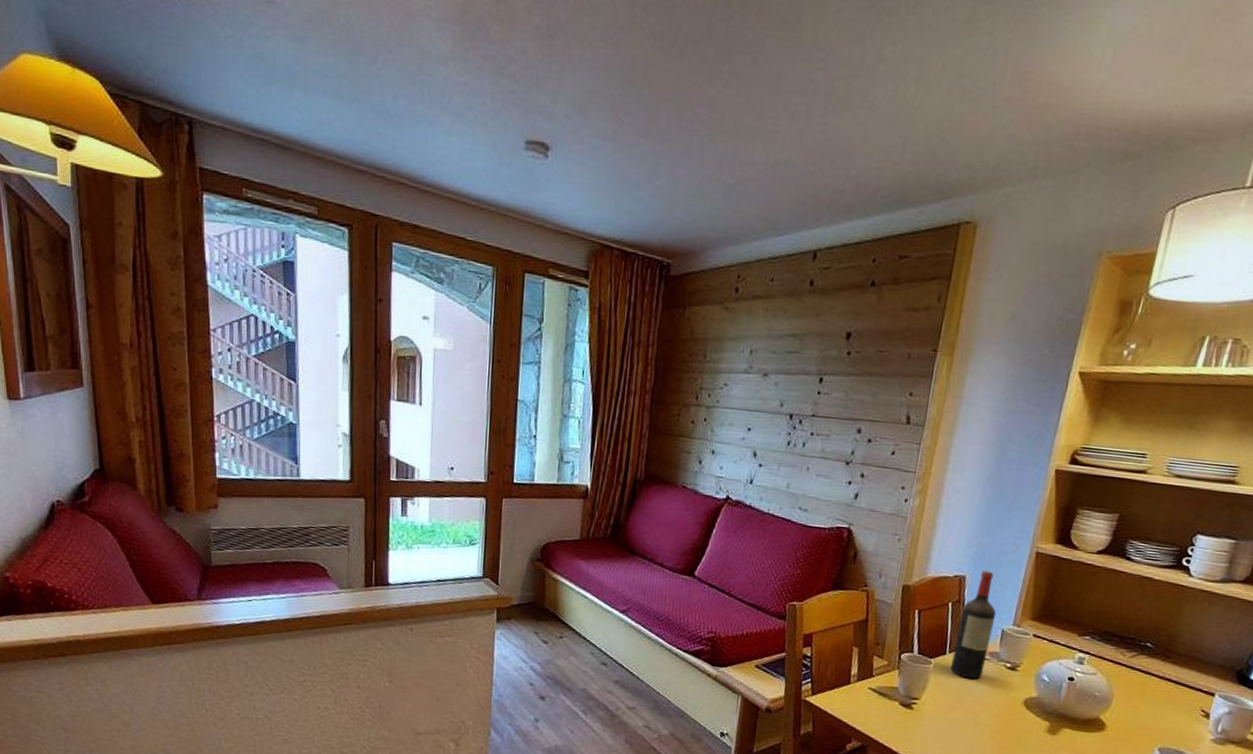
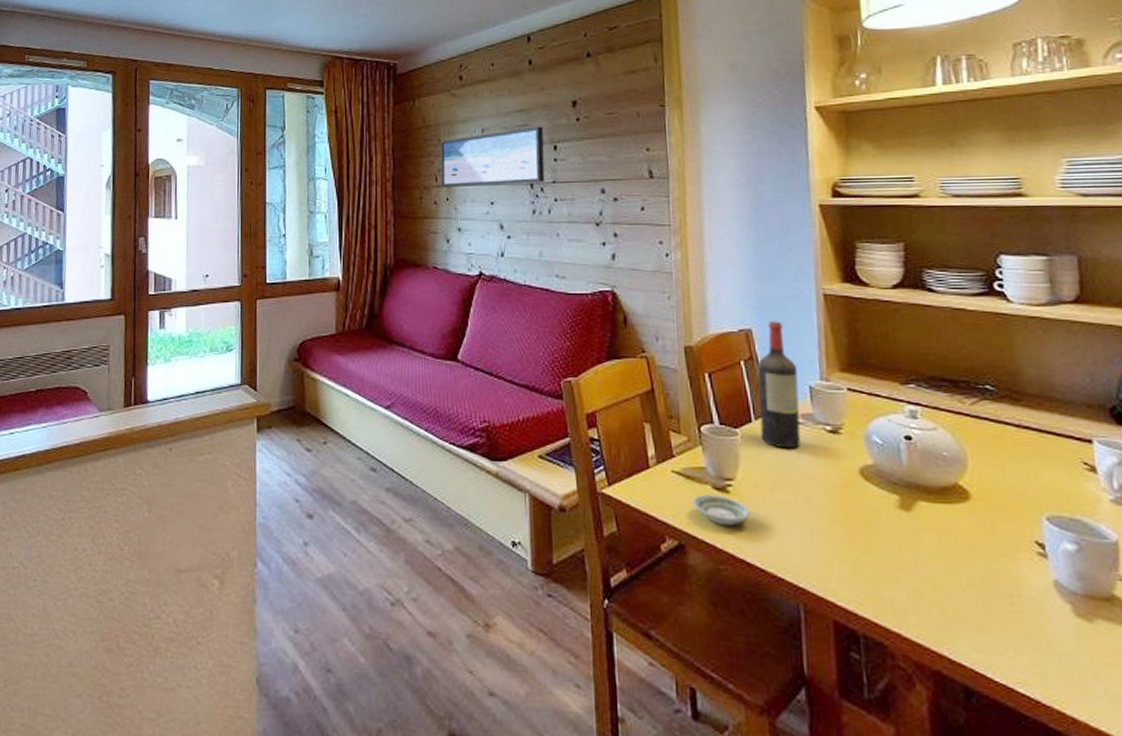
wall art: none [700,354,812,414] -> present [440,126,545,187]
saucer: none [879,708,927,735] -> present [691,494,751,526]

